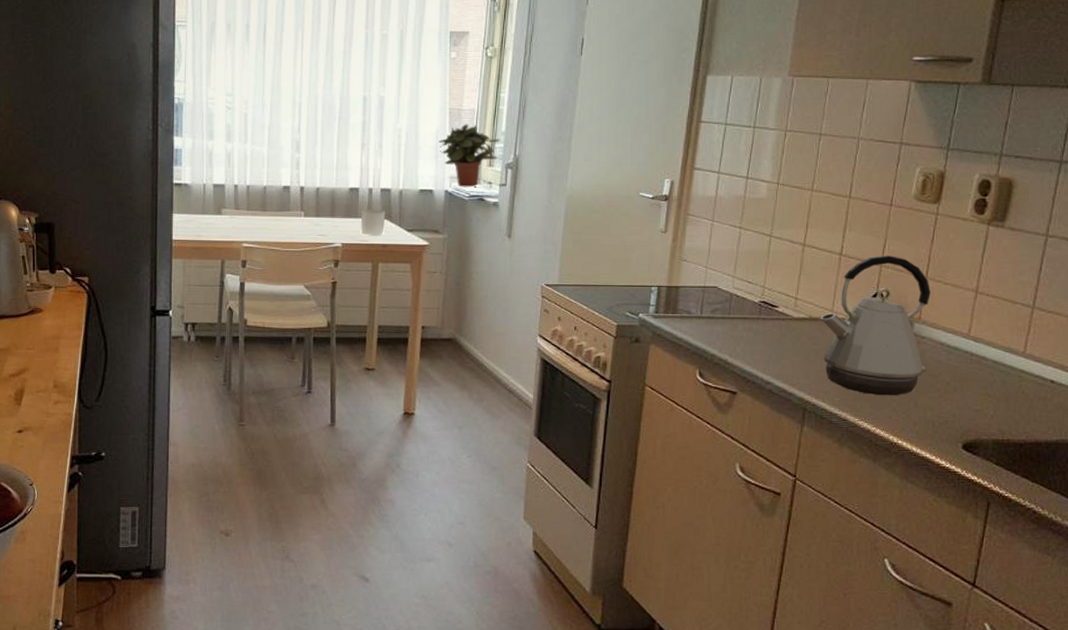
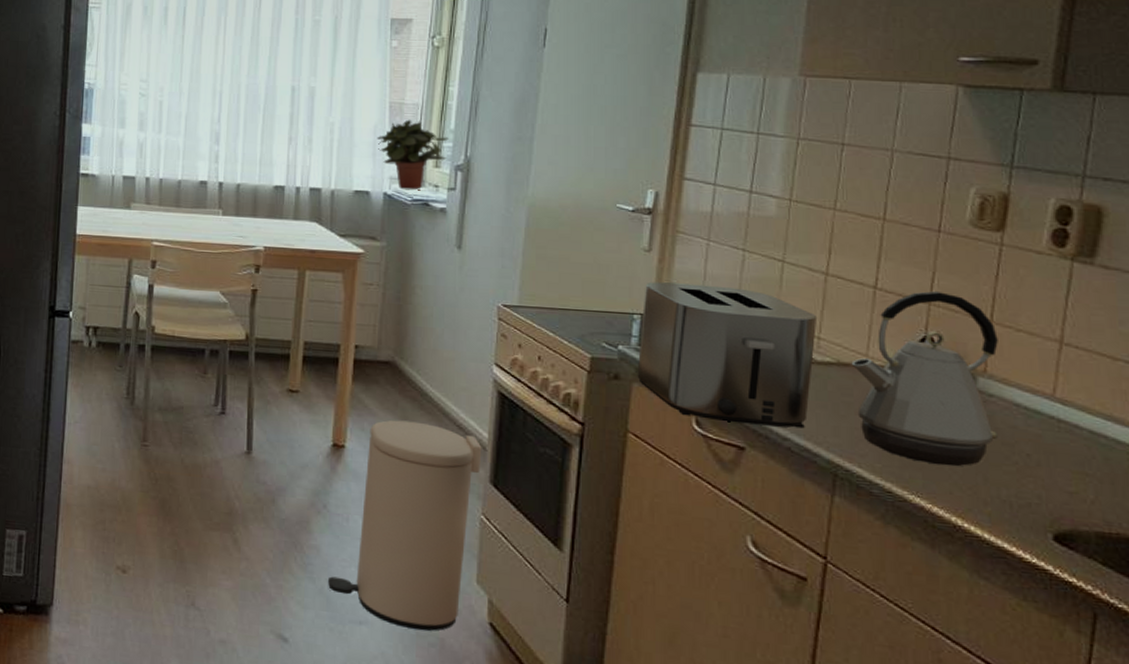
mug: present [360,209,386,236] -> none [286,210,315,240]
pedal bin: none [401,388,528,561] -> present [327,419,482,631]
toaster: none [653,258,796,374] -> present [637,282,818,429]

